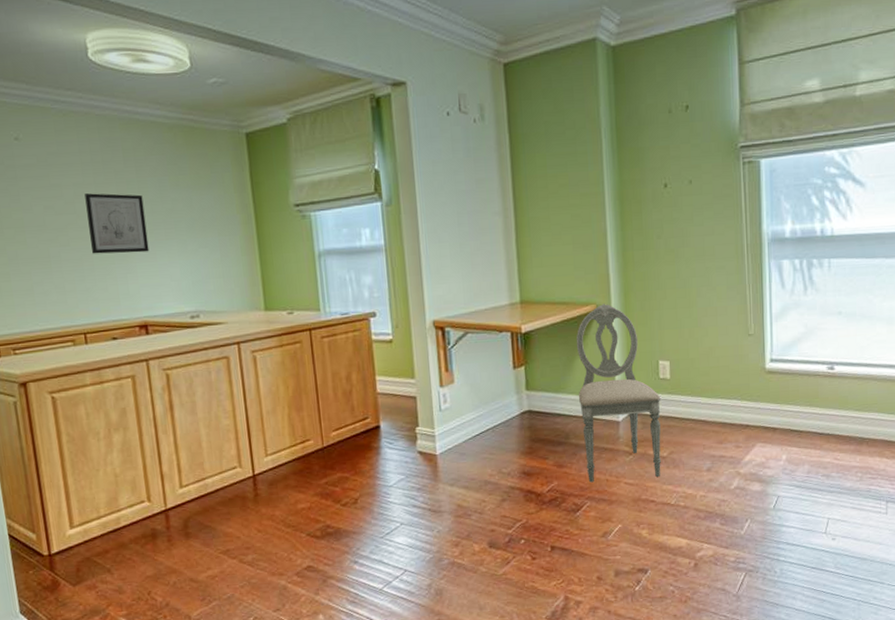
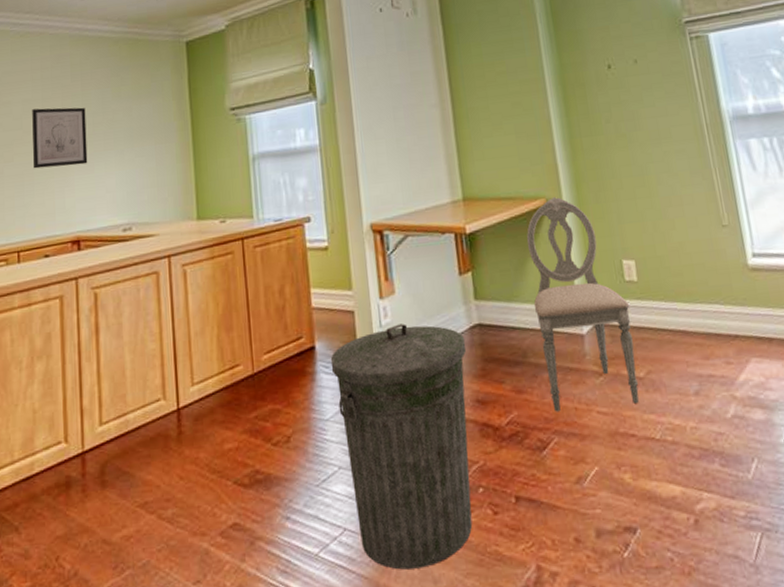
trash can: none [394,409,517,600] -> present [330,324,473,570]

